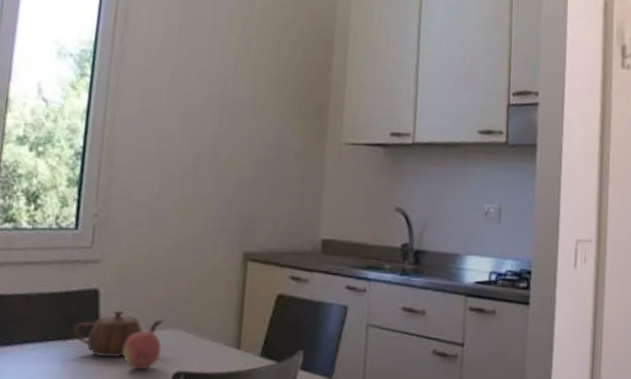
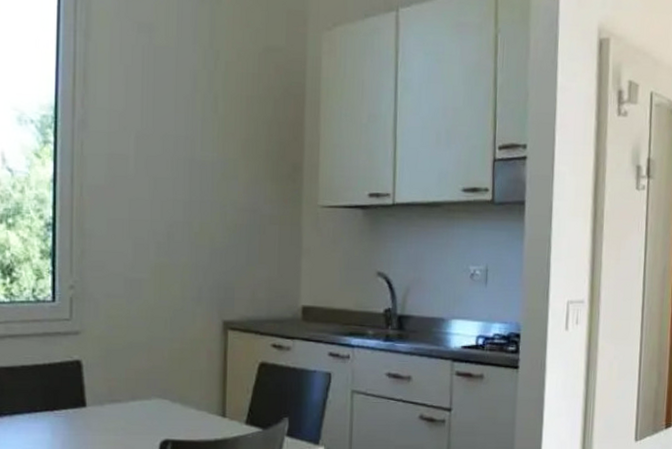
teapot: present [73,310,165,358] -> none [60,381,149,427]
fruit: present [123,330,162,370] -> none [111,400,147,439]

